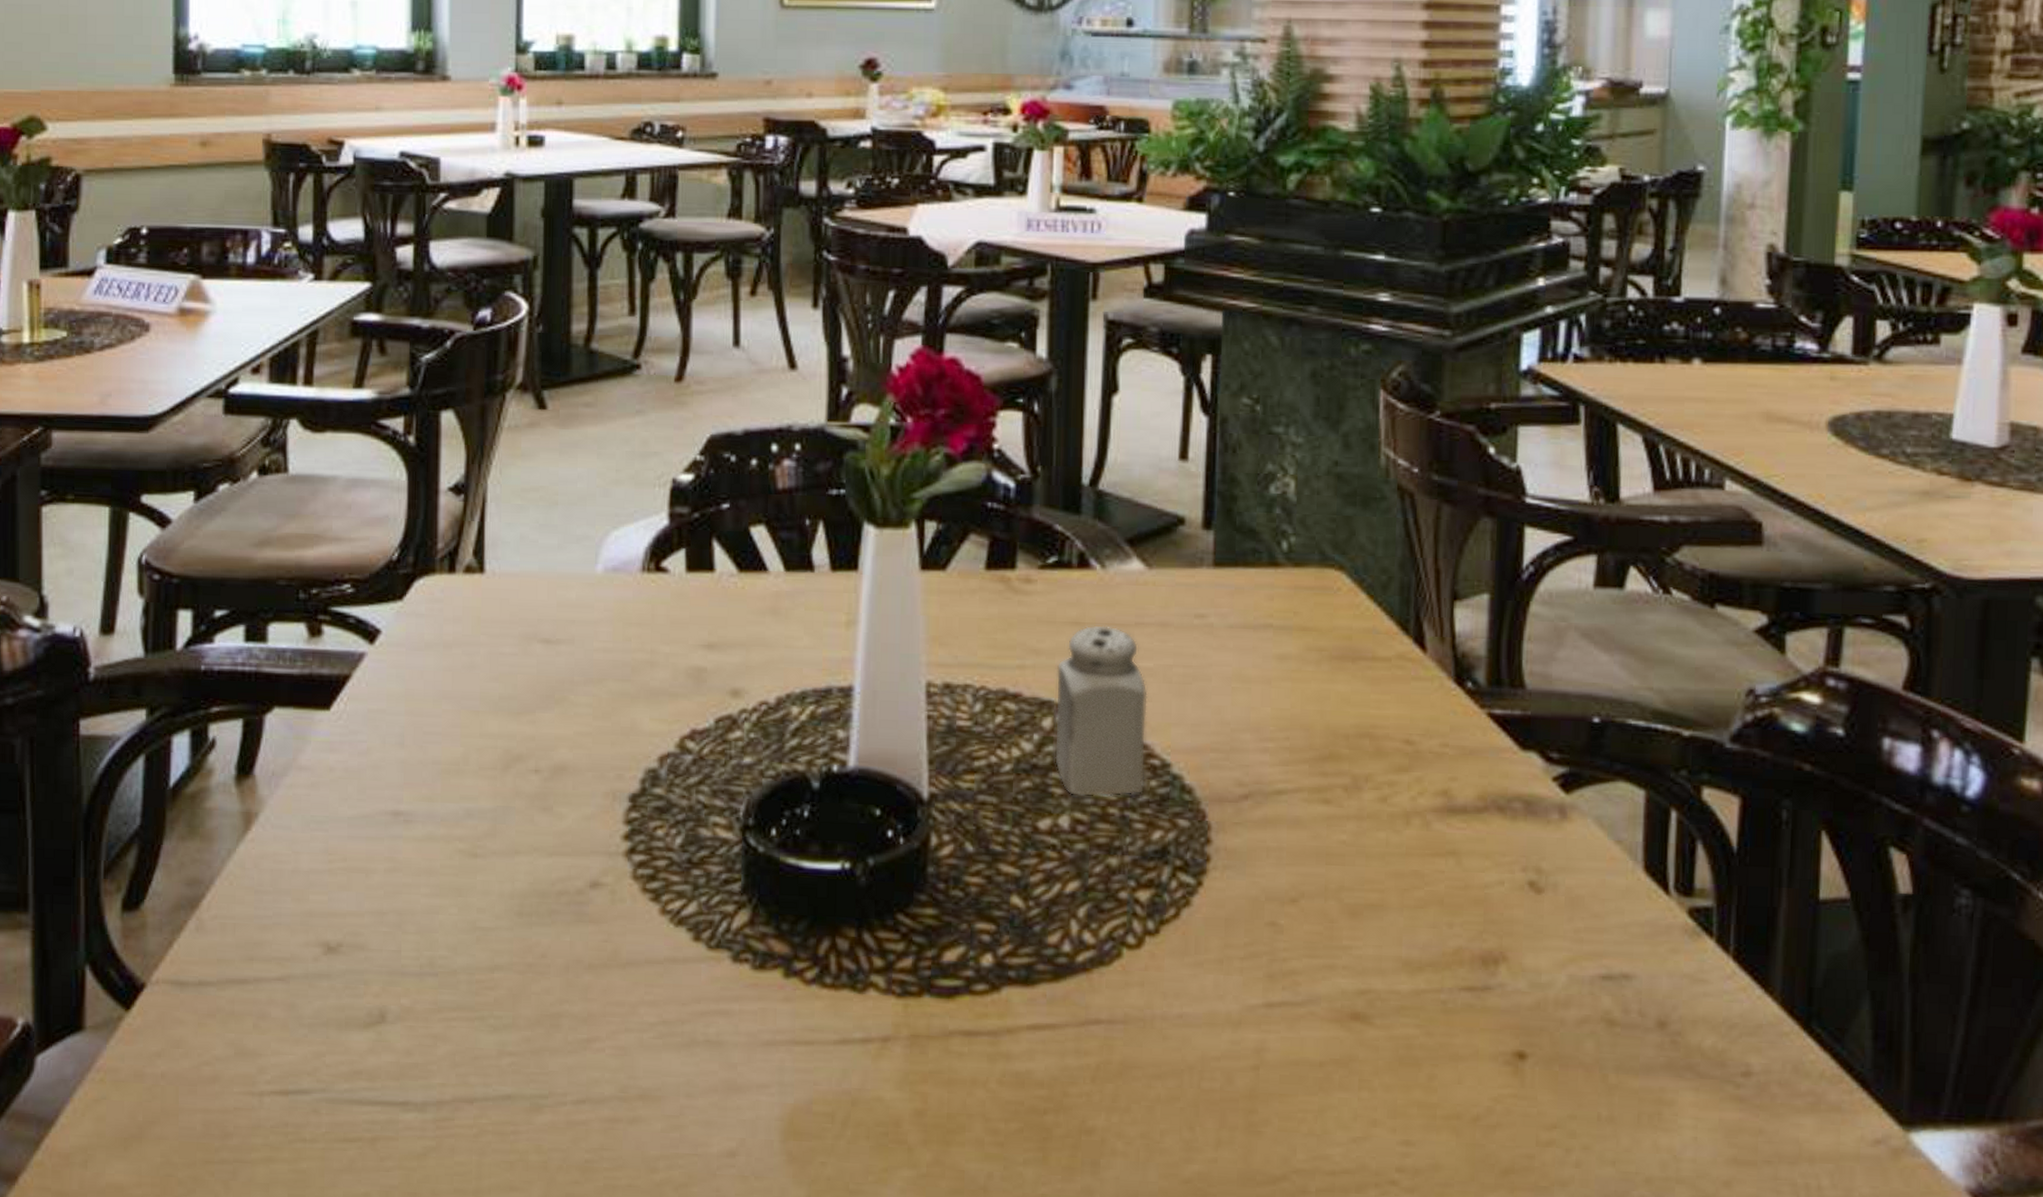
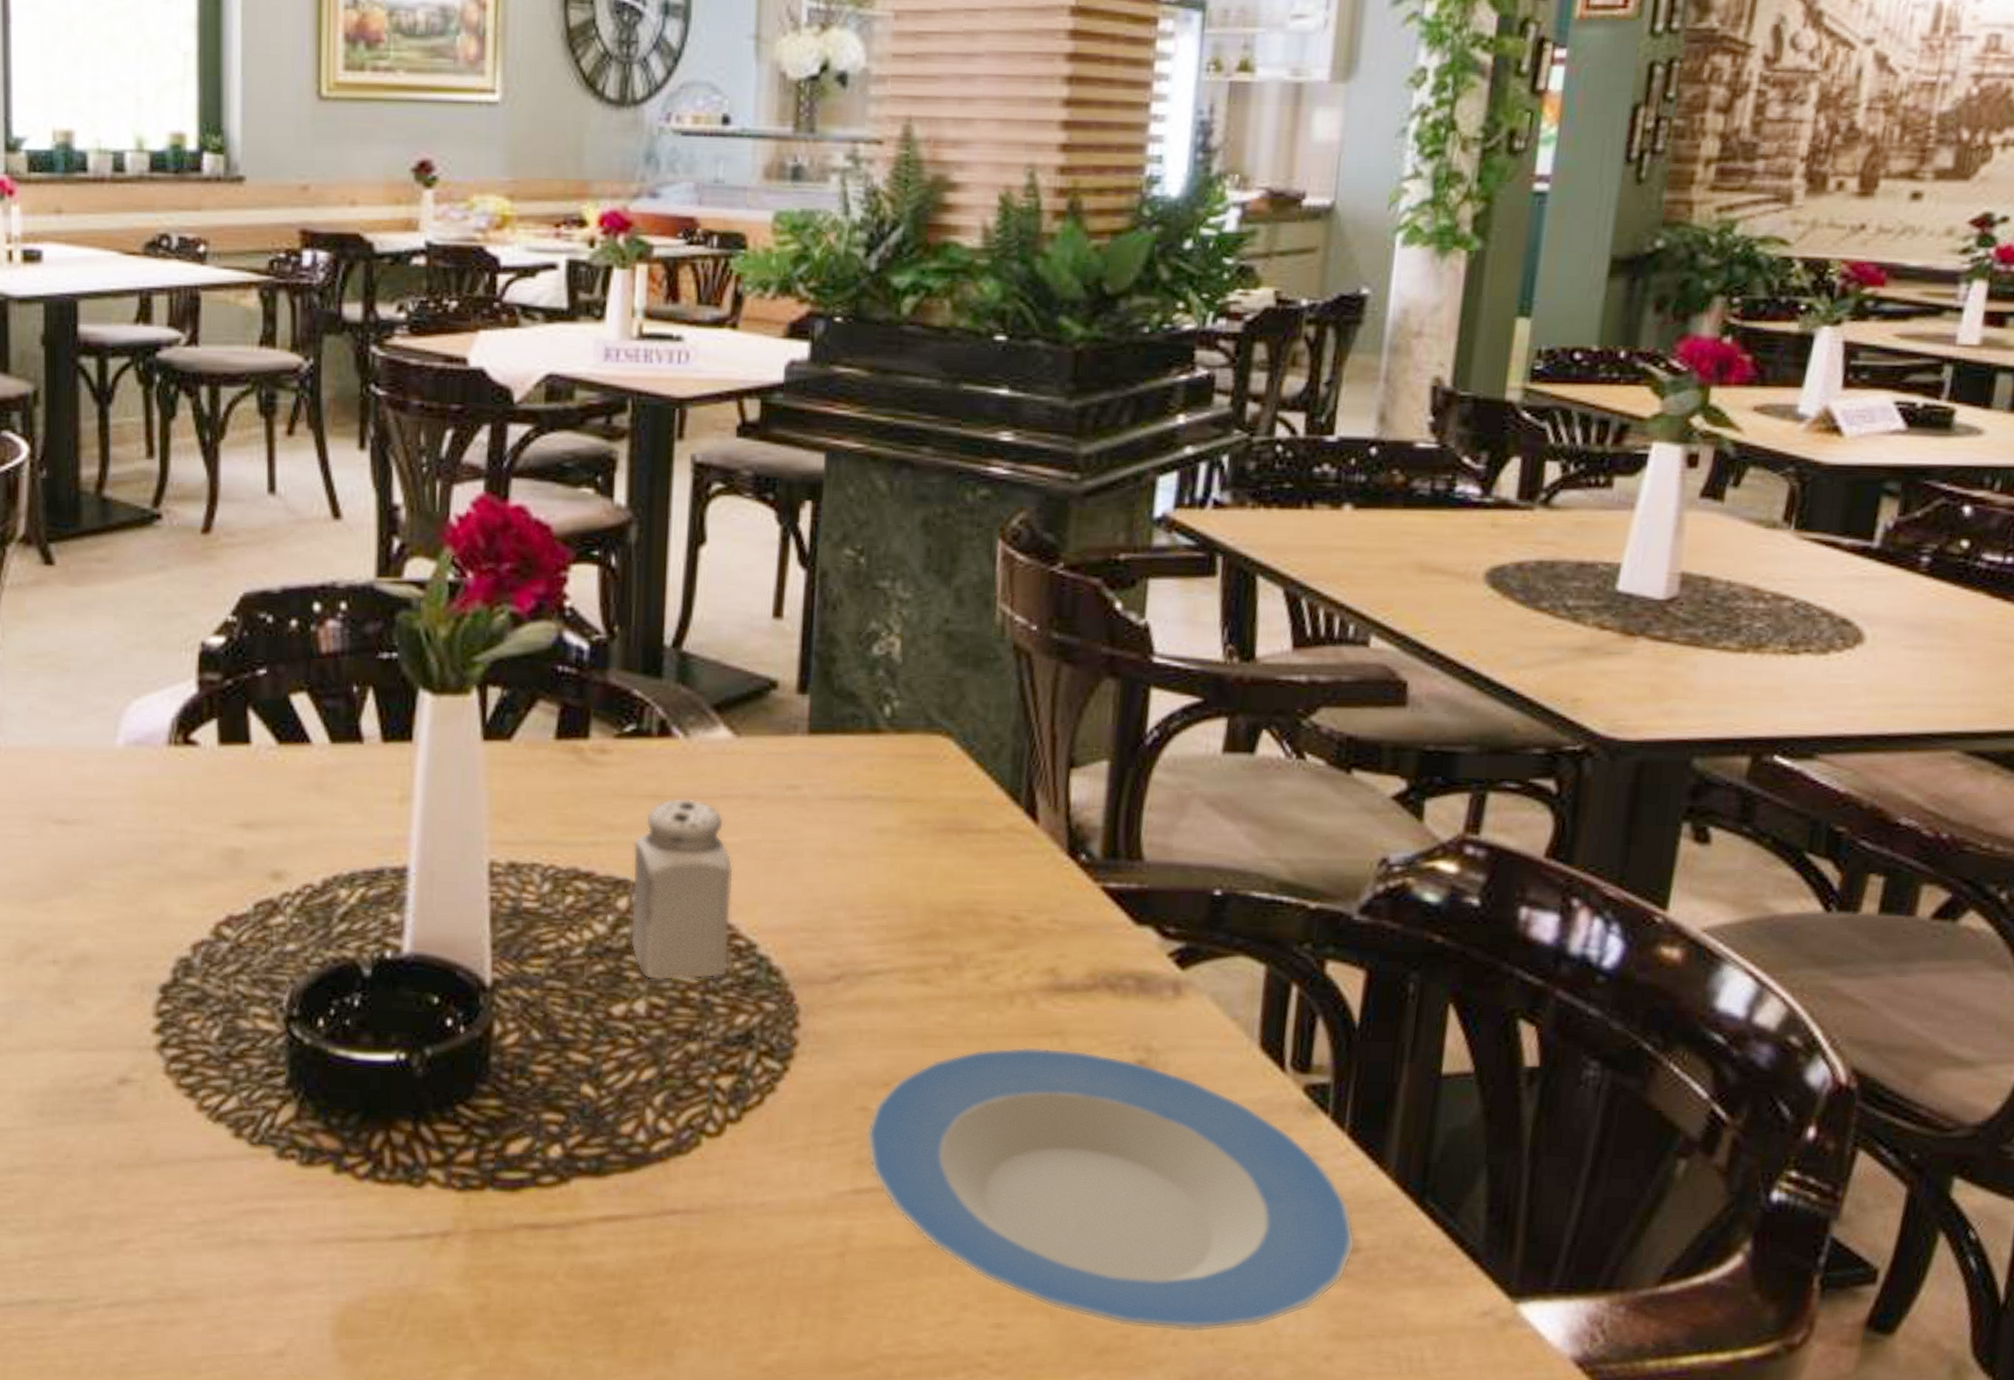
plate: none [1276,865,1747,1154] -> present [865,1046,1356,1332]

